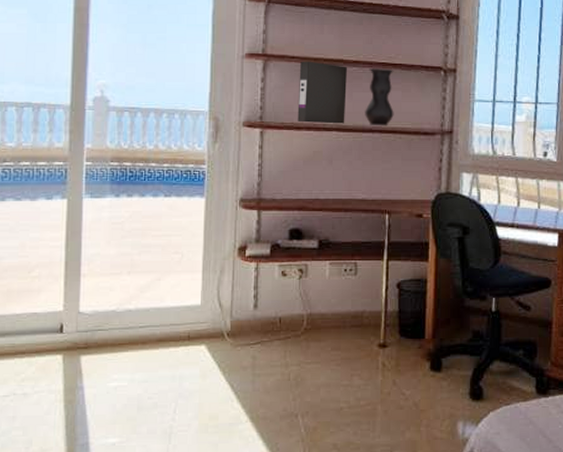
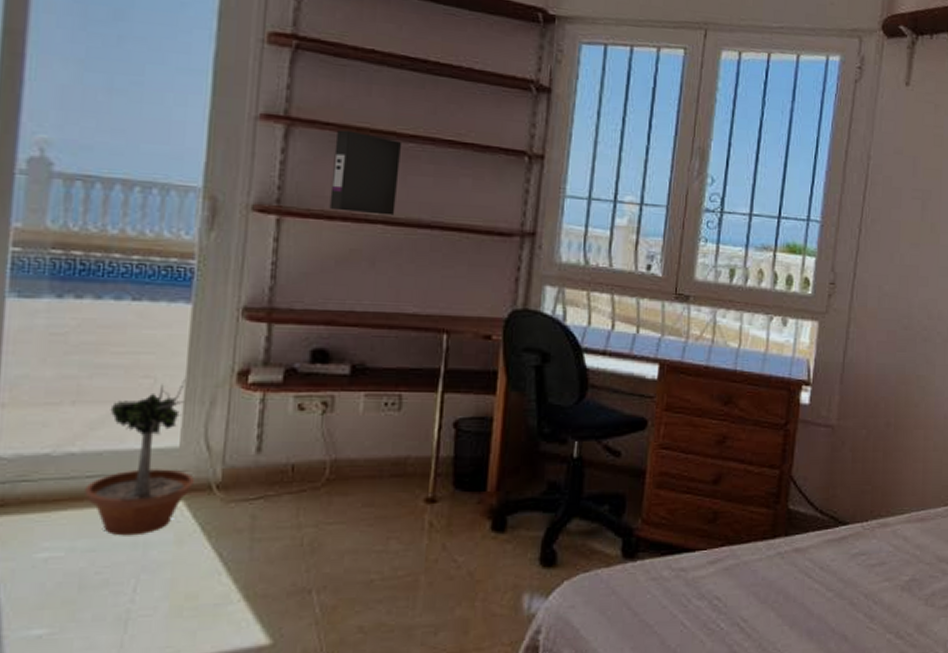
potted tree: none [139,254,212,371] -> present [84,379,194,536]
vase: present [365,68,394,126] -> none [422,146,464,222]

